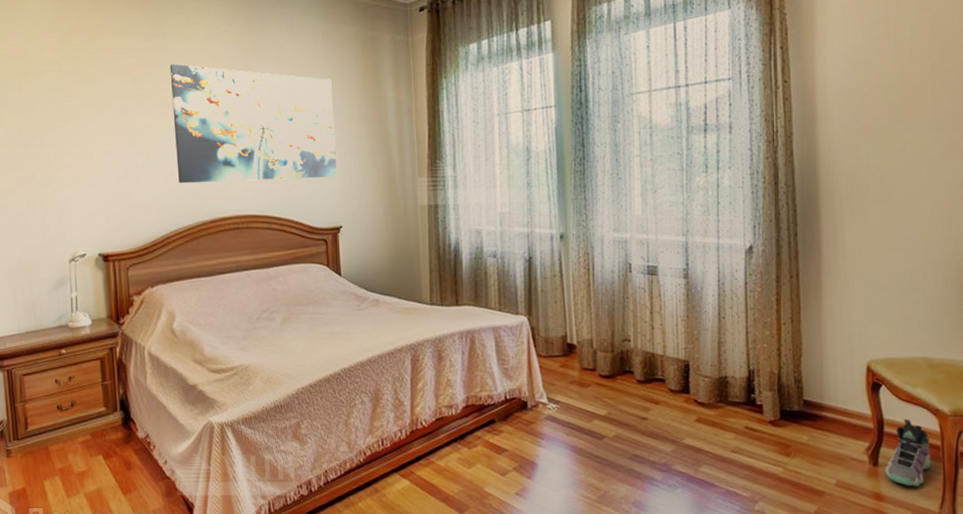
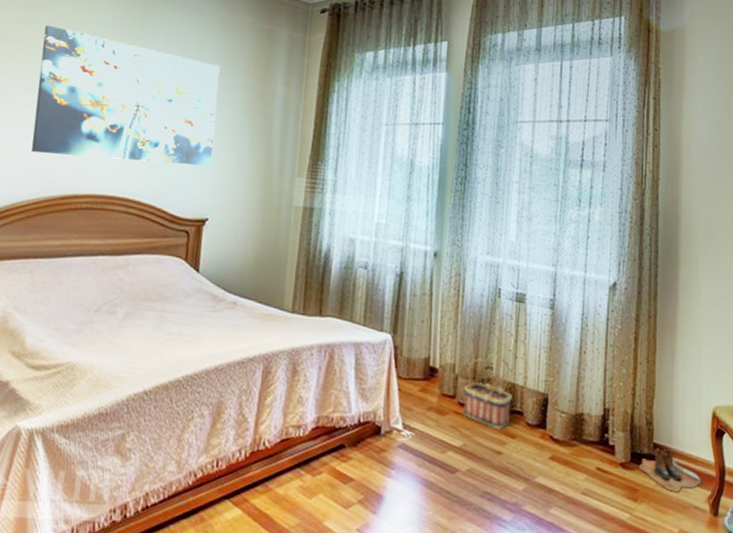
basket: none [603,326,653,397] -> present [463,353,512,430]
boots: none [789,404,860,445] -> present [638,448,703,492]

